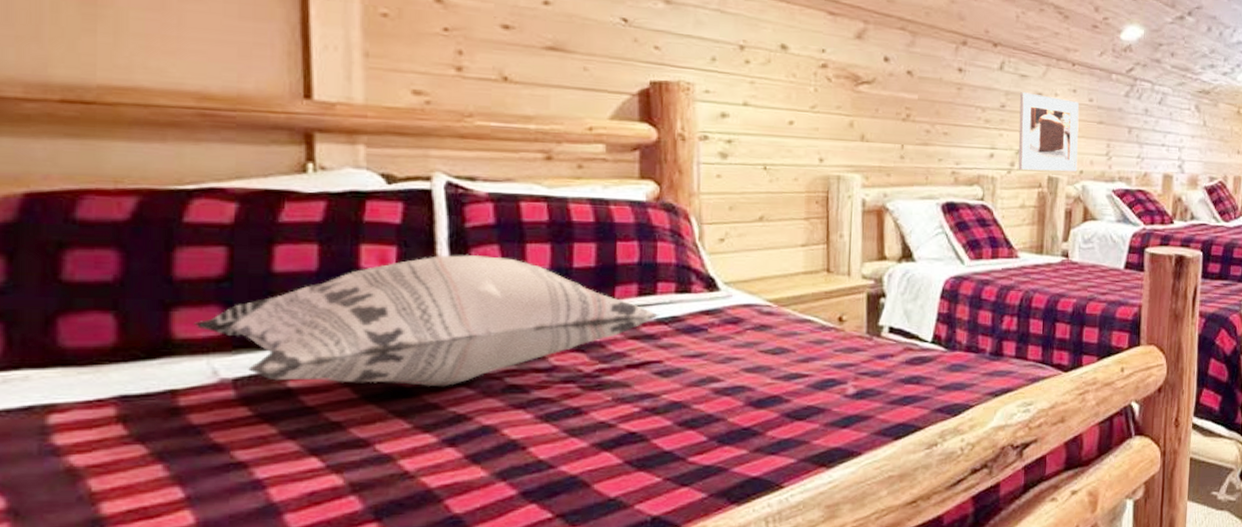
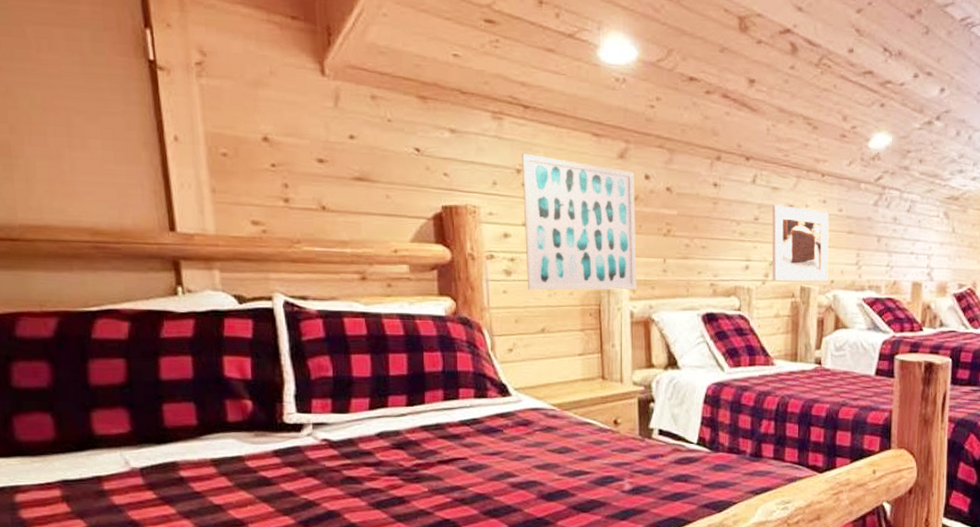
decorative pillow: present [193,255,660,387] -> none [107,365,463,478]
wall art: none [745,29,873,177] -> present [521,154,637,291]

